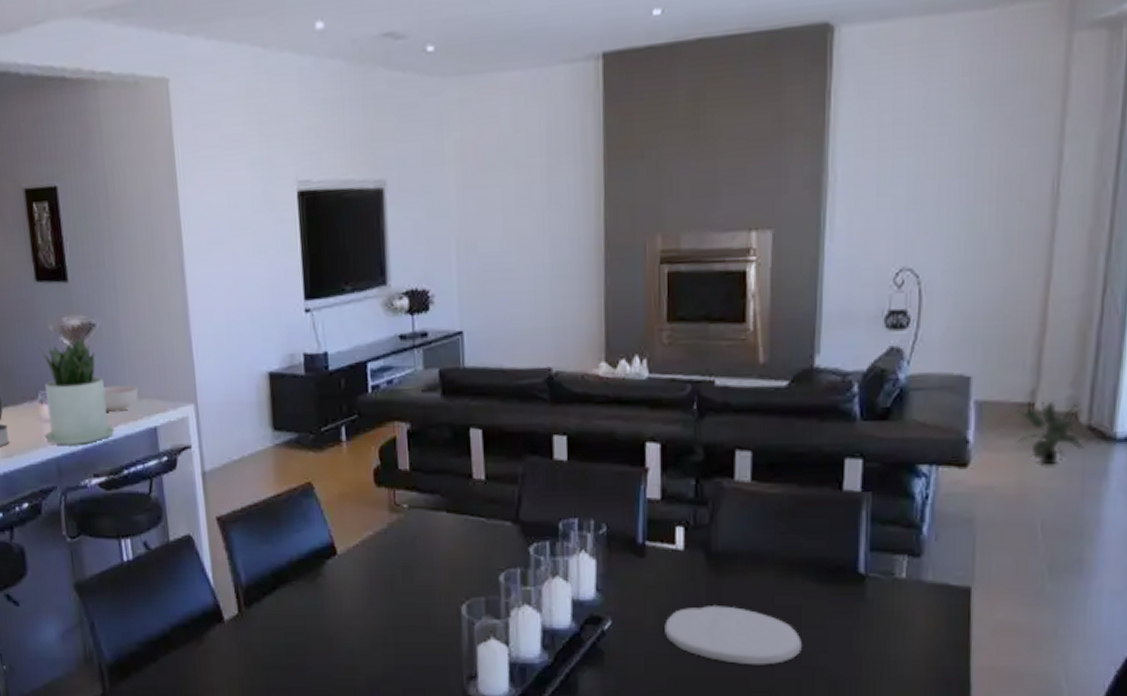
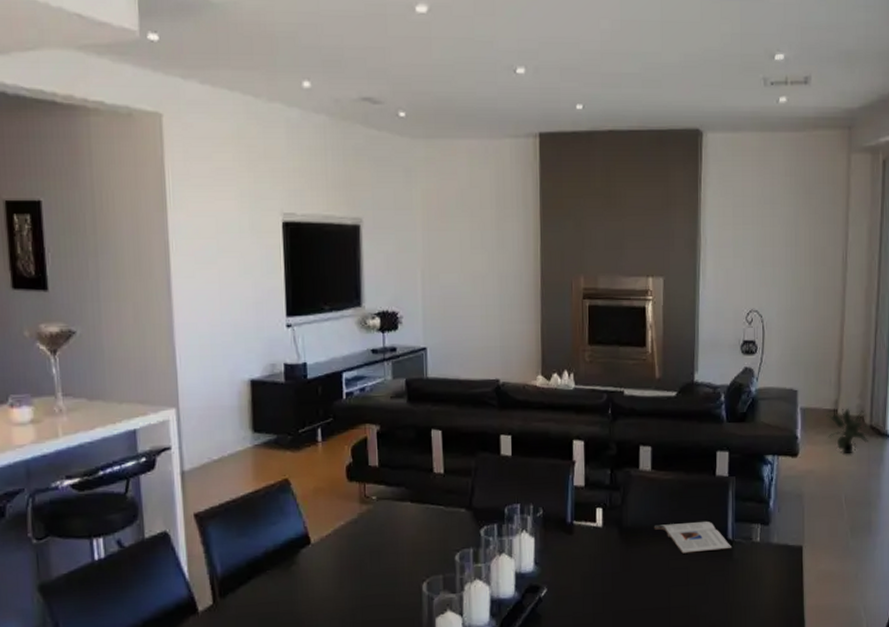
planter: present [38,336,115,445] -> none [11,343,91,448]
bowl: present [102,385,139,413] -> none [80,390,119,417]
plate: present [665,606,801,665] -> none [588,570,689,618]
magazine: none [753,548,865,588] -> present [653,520,733,554]

